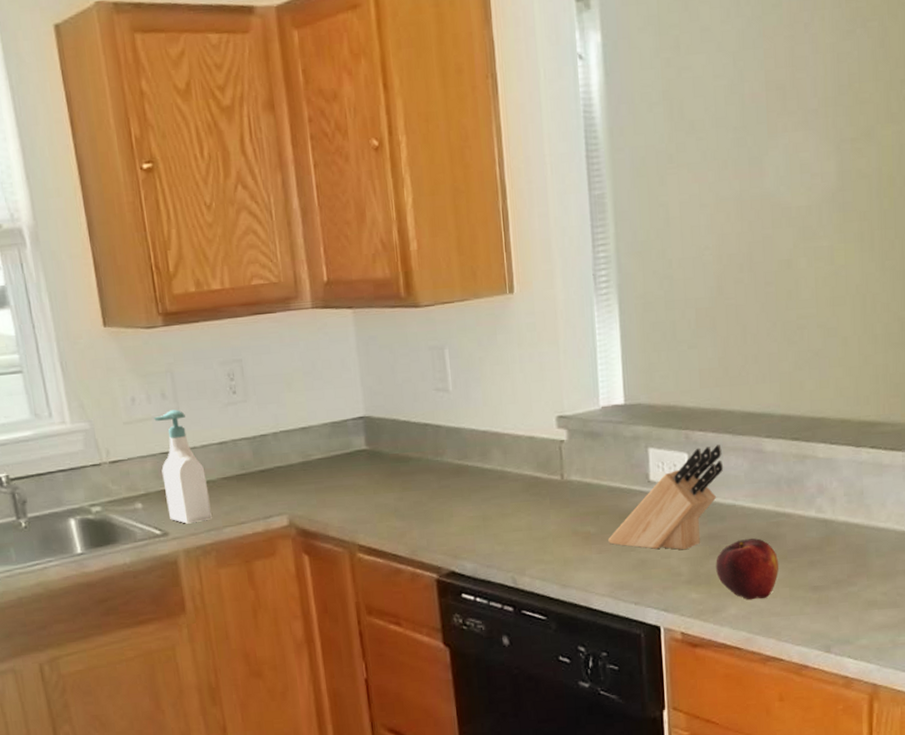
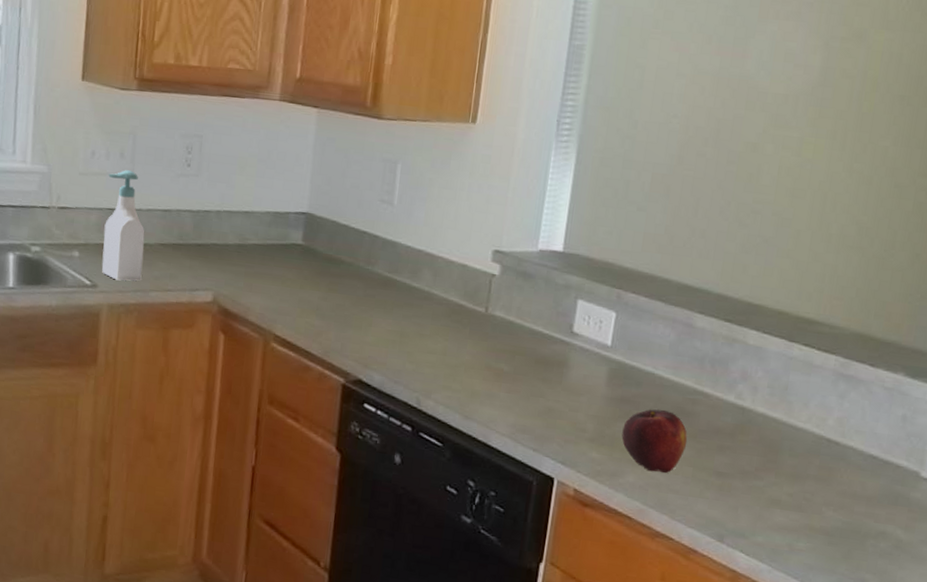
knife block: present [608,445,724,550] -> none [519,309,652,408]

